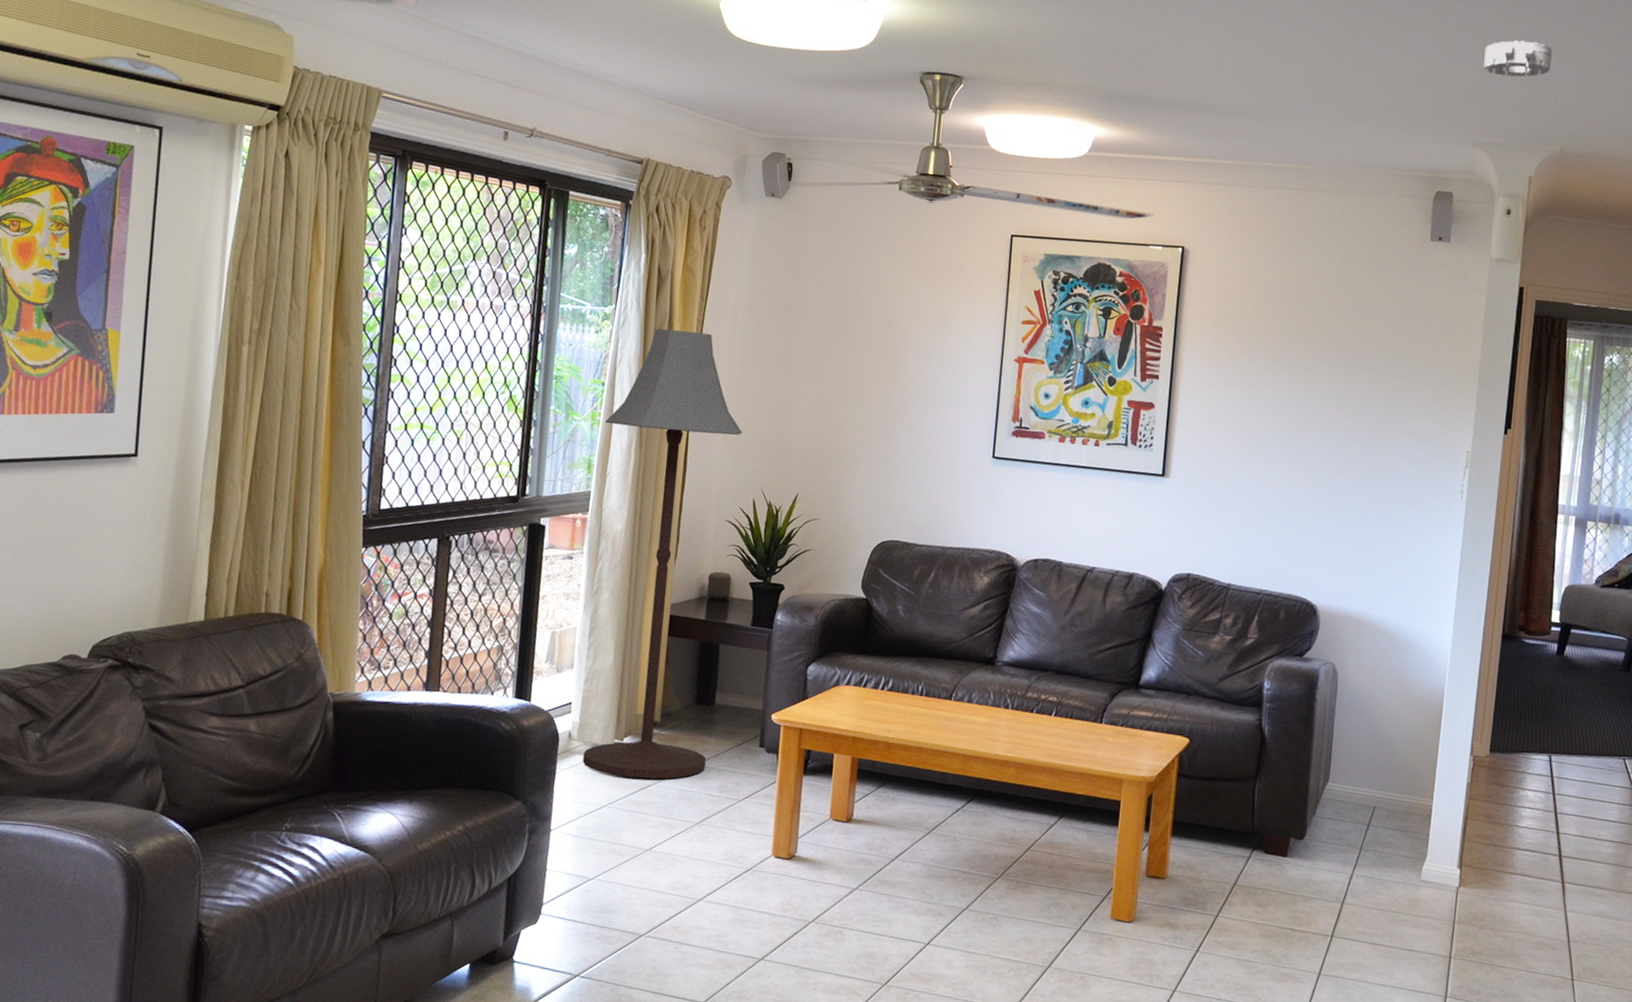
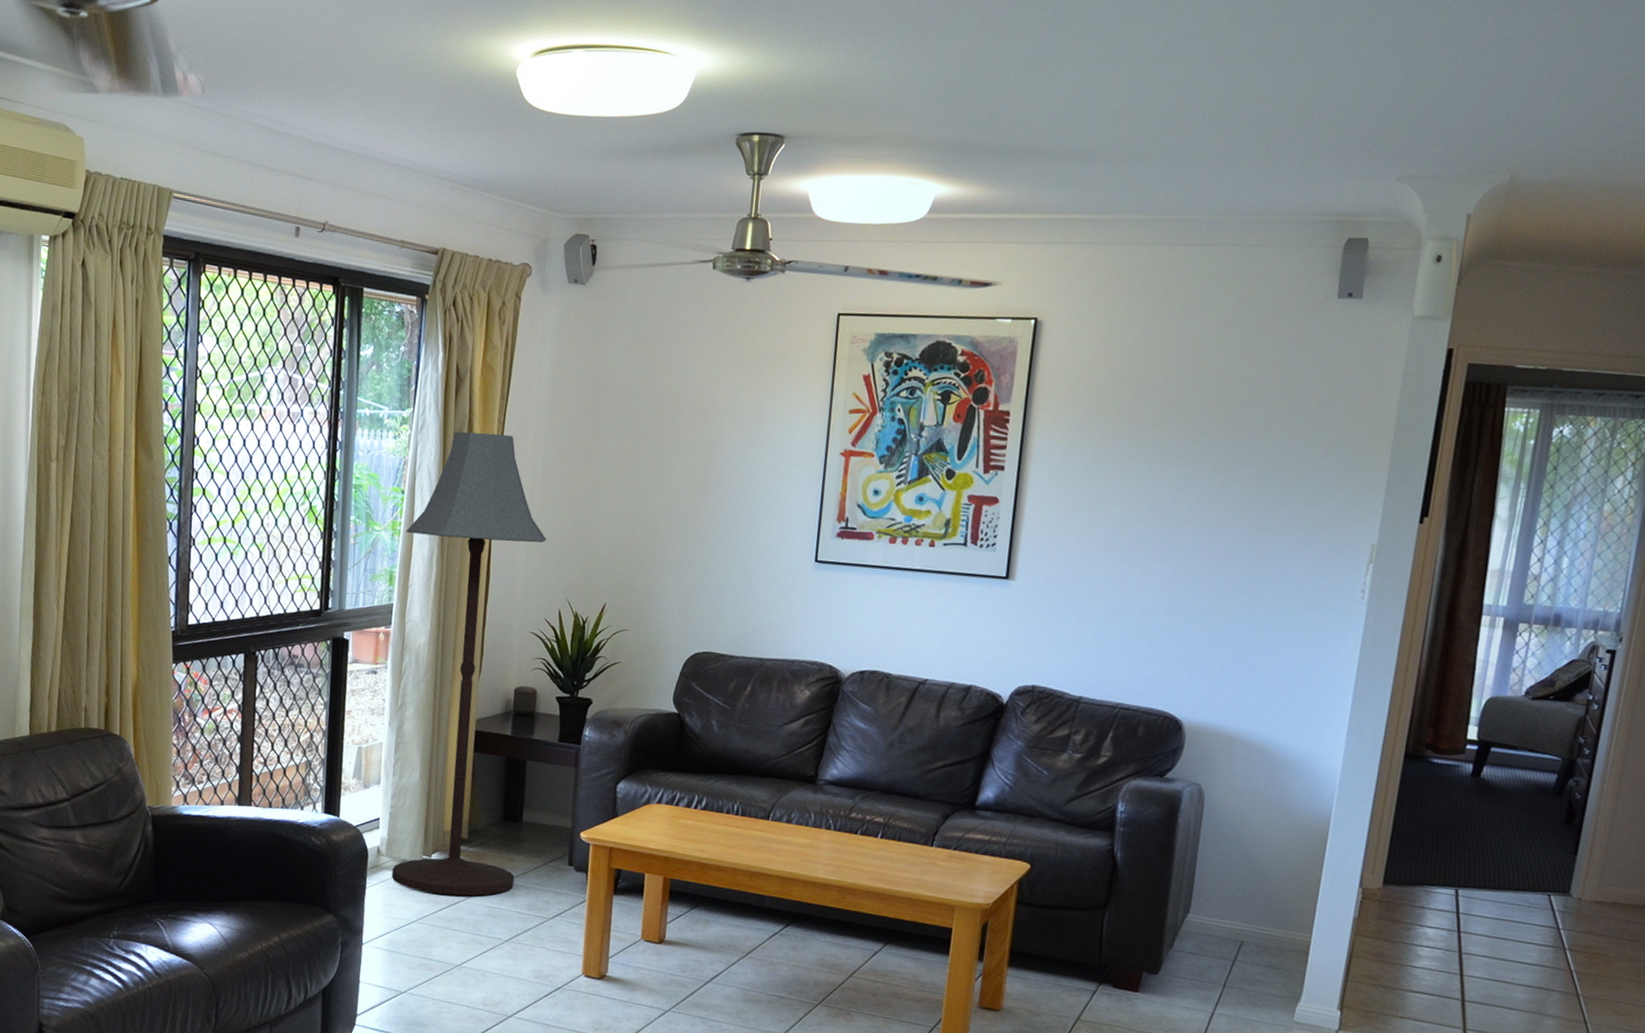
smoke detector: present [1483,39,1552,77] -> none [1415,45,1507,93]

